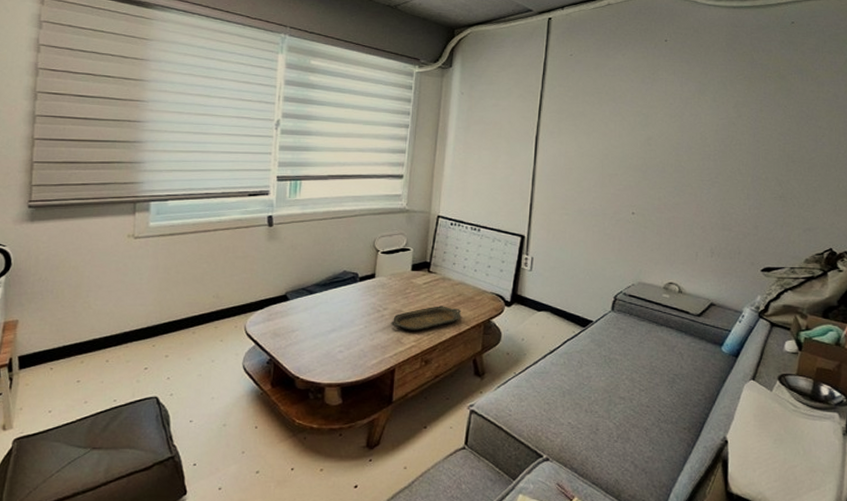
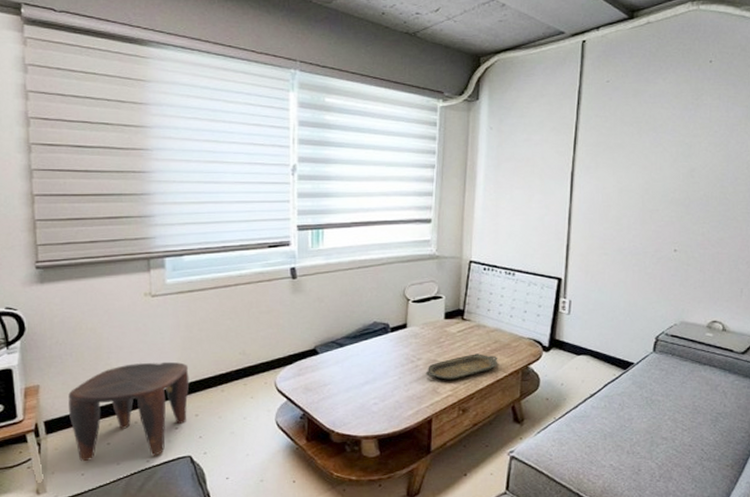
stool: none [43,302,163,399] -> present [68,361,190,462]

